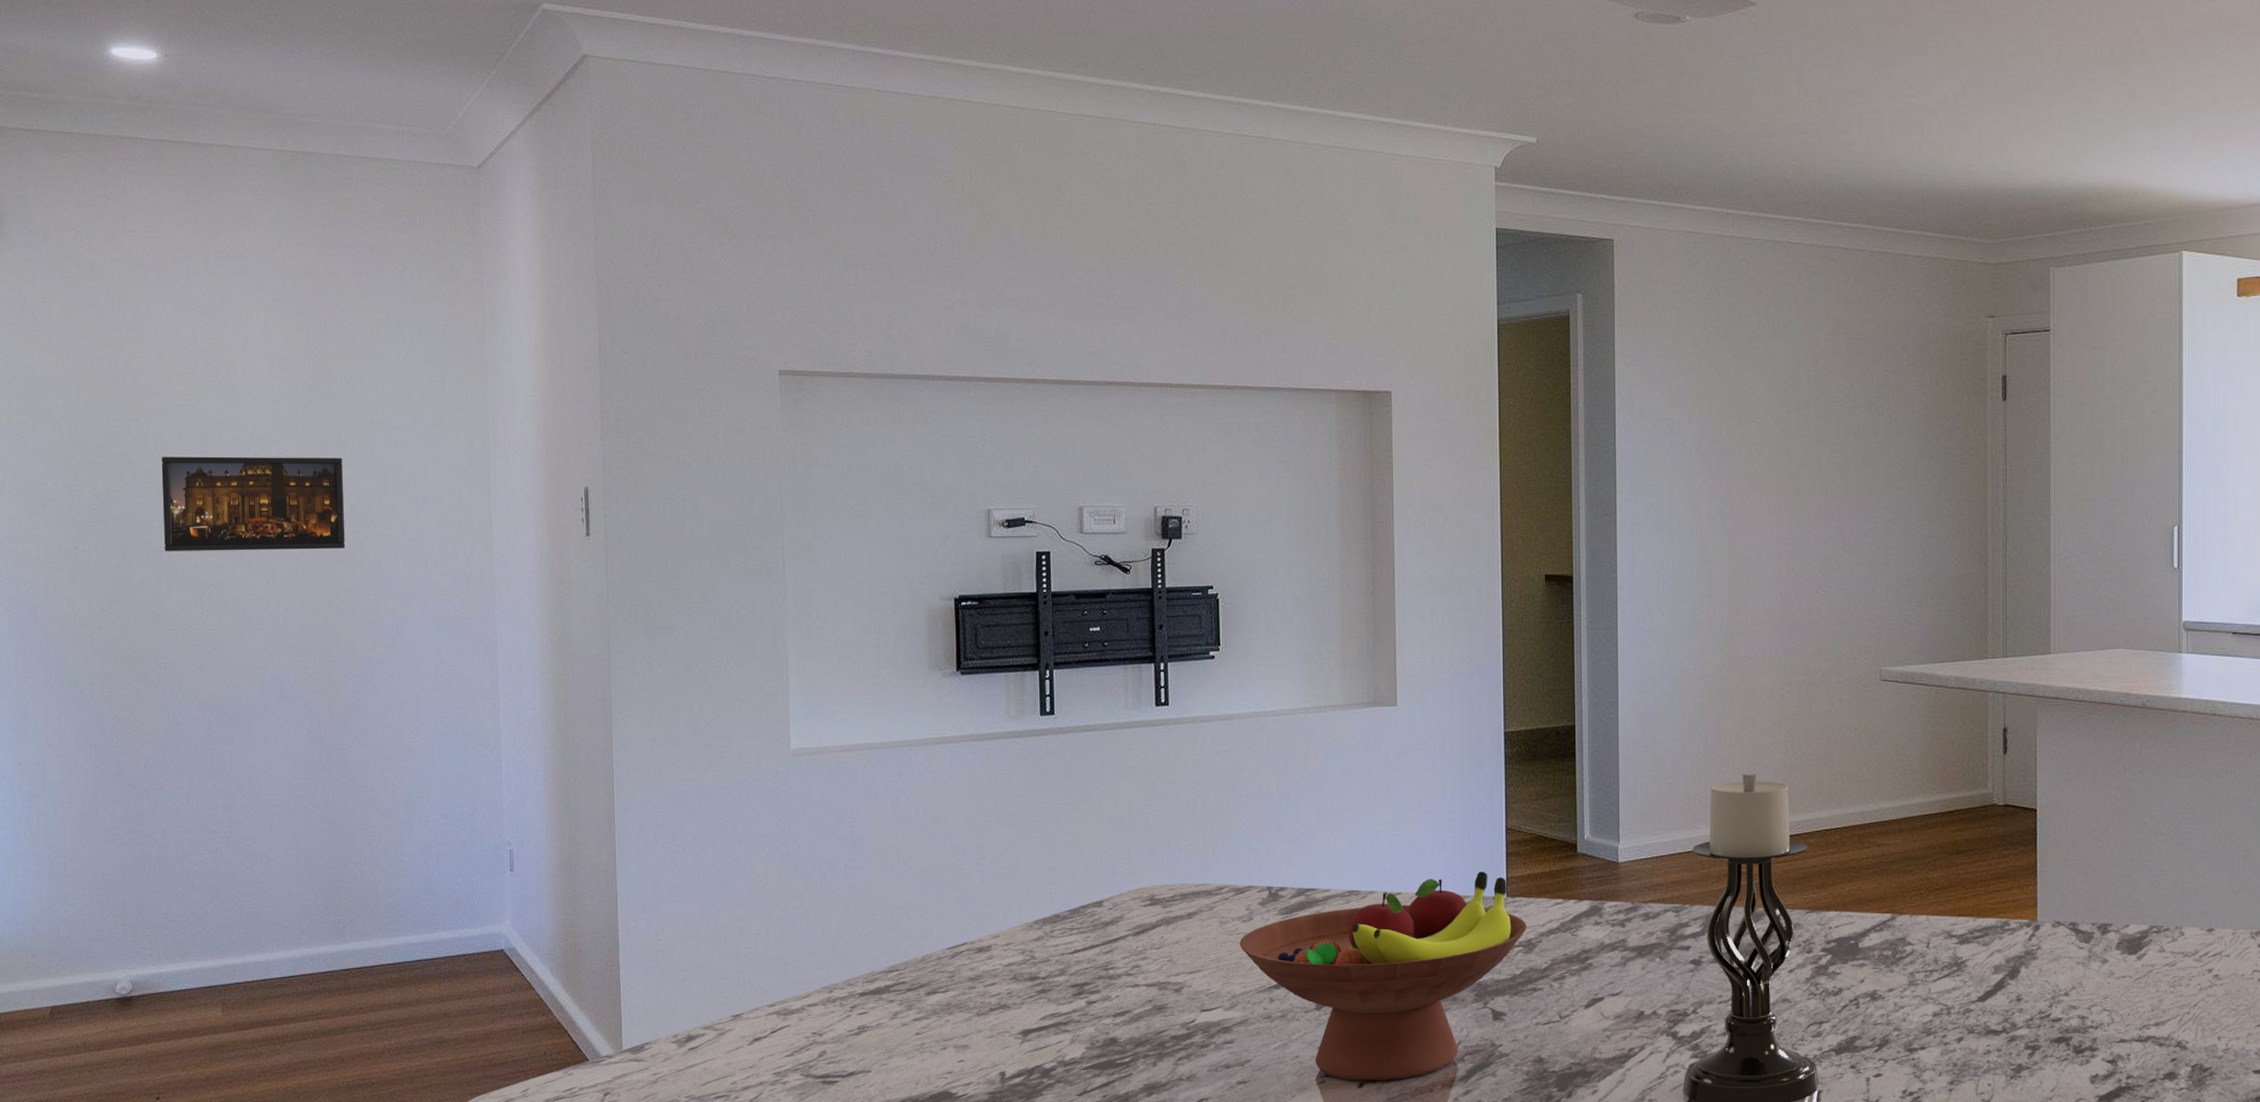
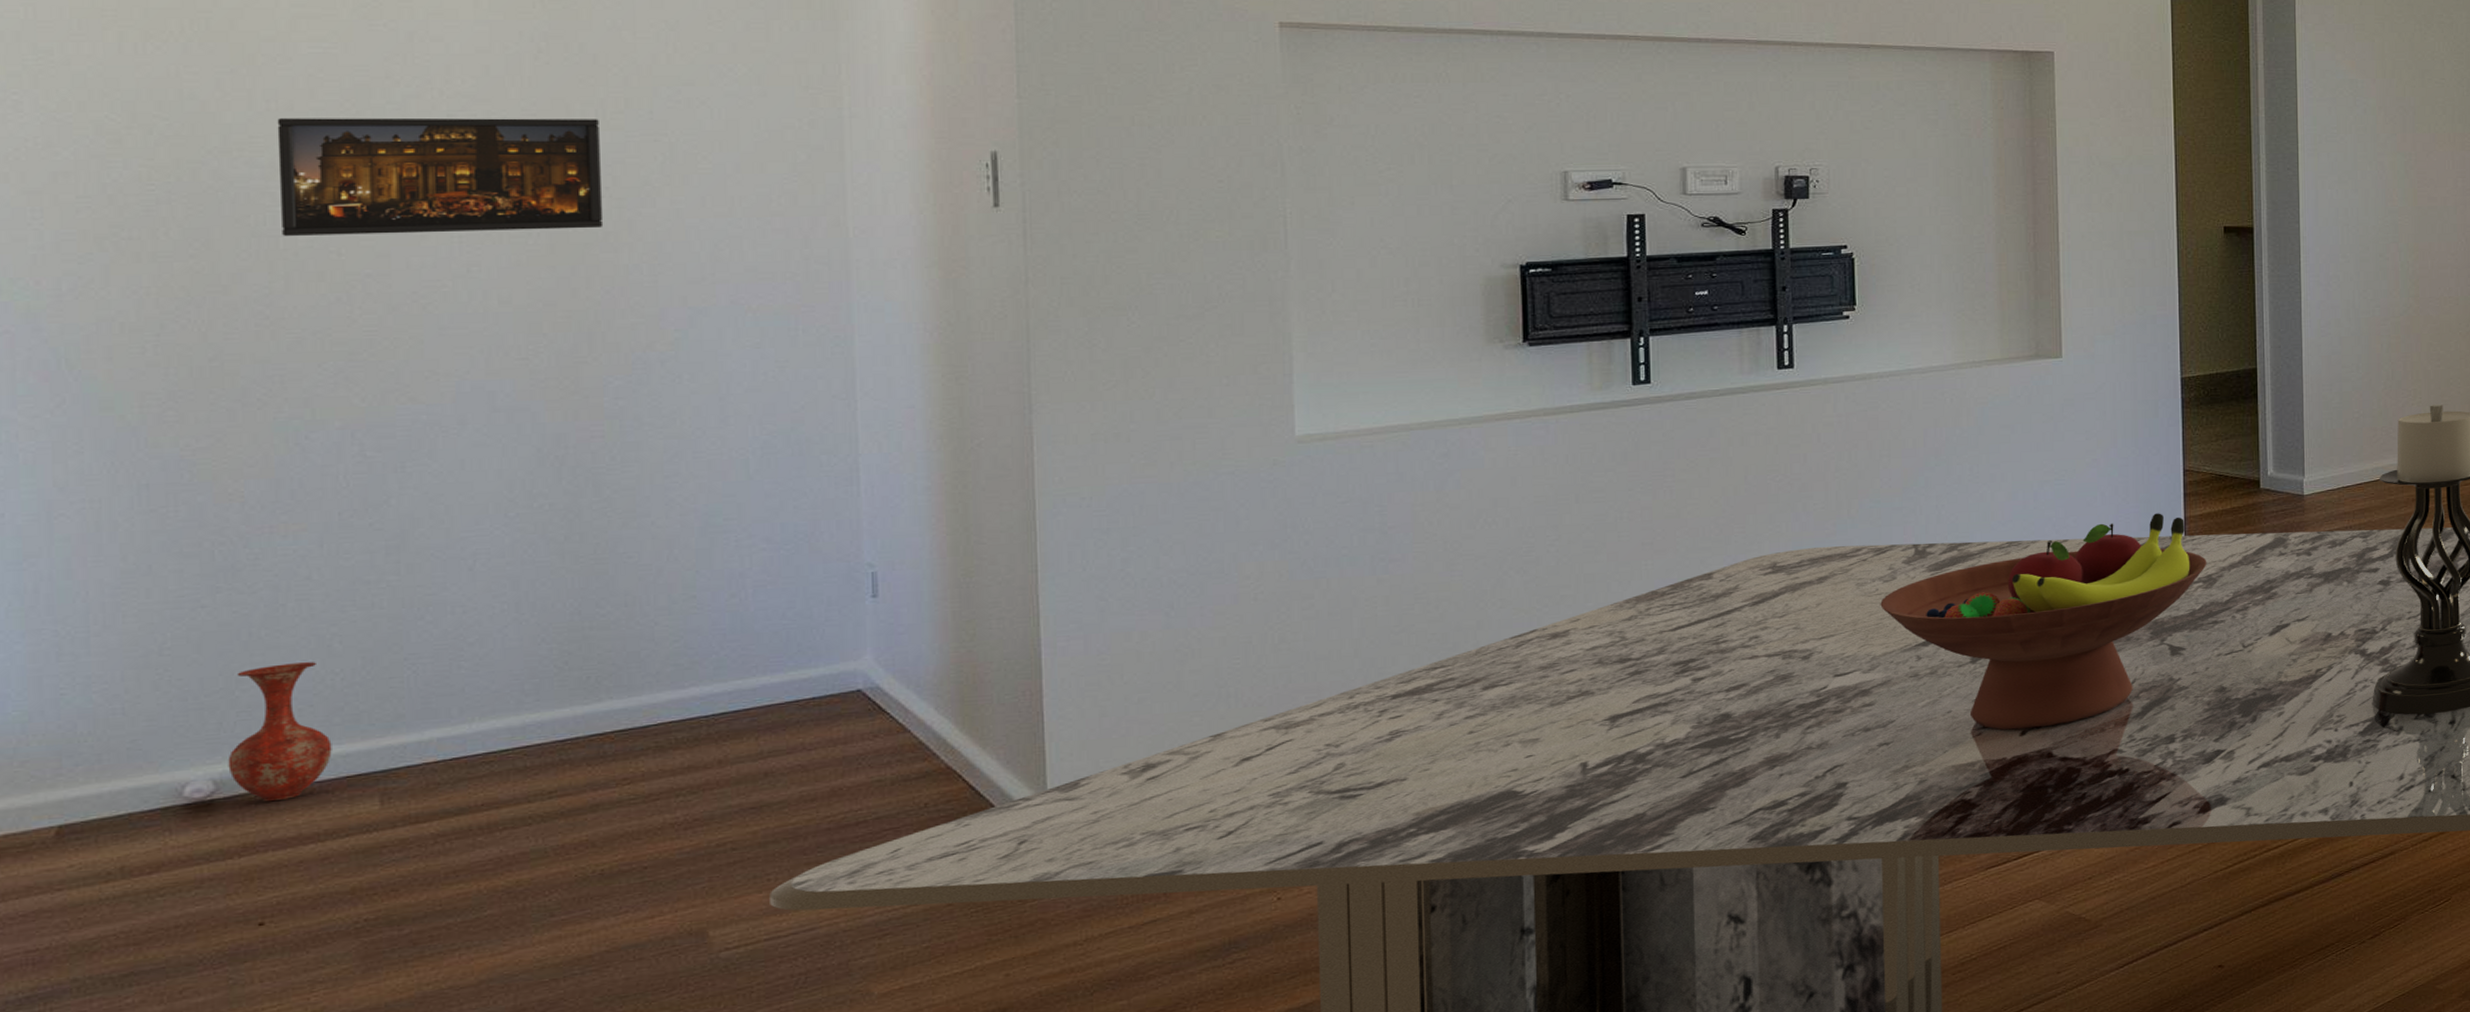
vase: none [139,893,195,1002] -> present [228,662,332,802]

